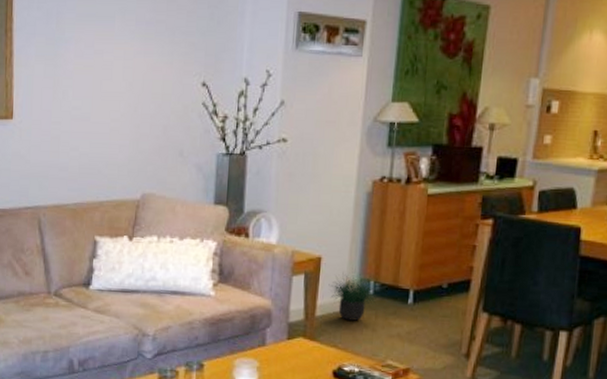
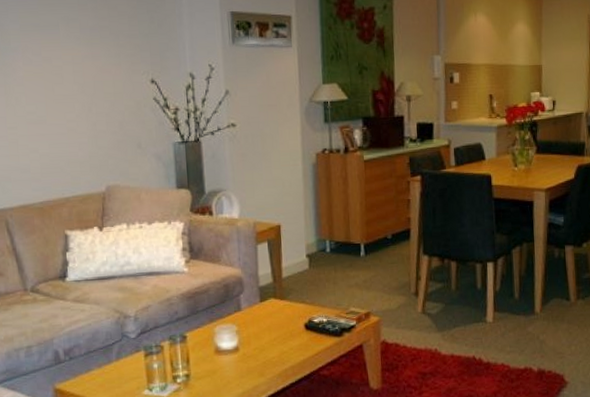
potted plant: present [328,268,378,321] -> none [290,231,334,278]

